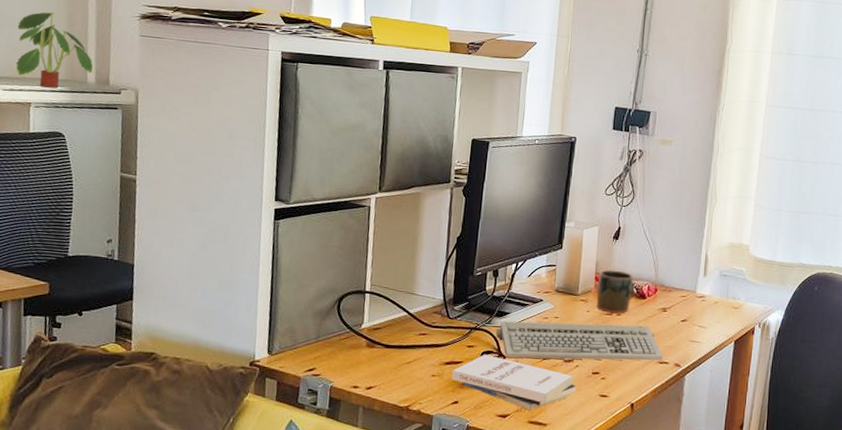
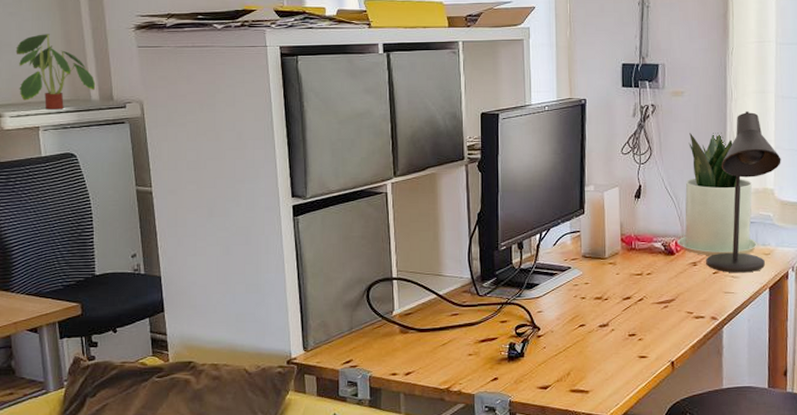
books: present [451,354,577,411] -> none [488,327,615,379]
computer keyboard: present [496,321,663,361] -> none [528,282,698,329]
mug: present [596,270,635,314] -> none [624,229,662,273]
planter: none [650,181,729,306] -> present [677,132,758,256]
desk lamp: none [675,166,759,324] -> present [706,111,781,273]

